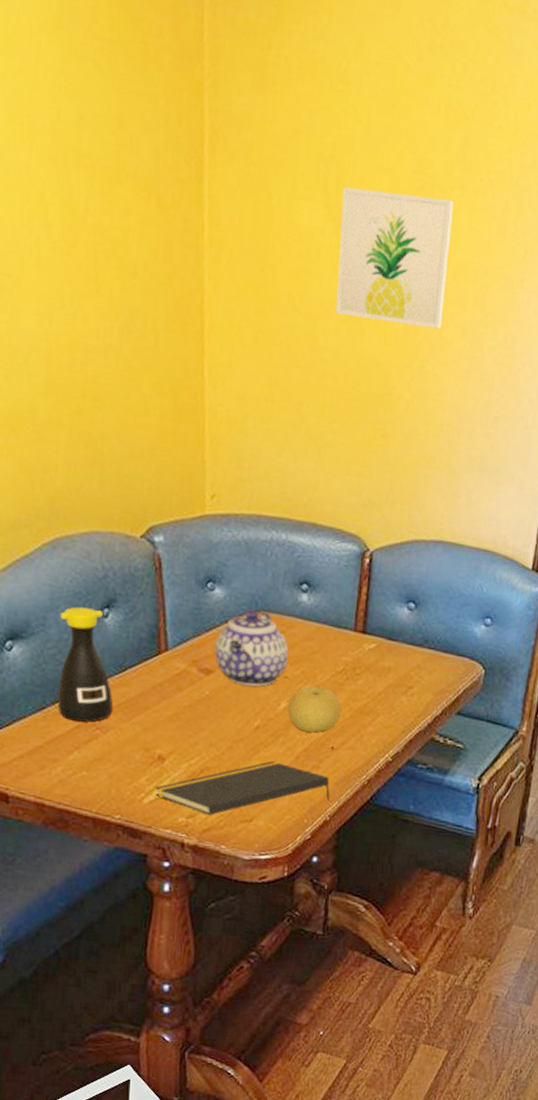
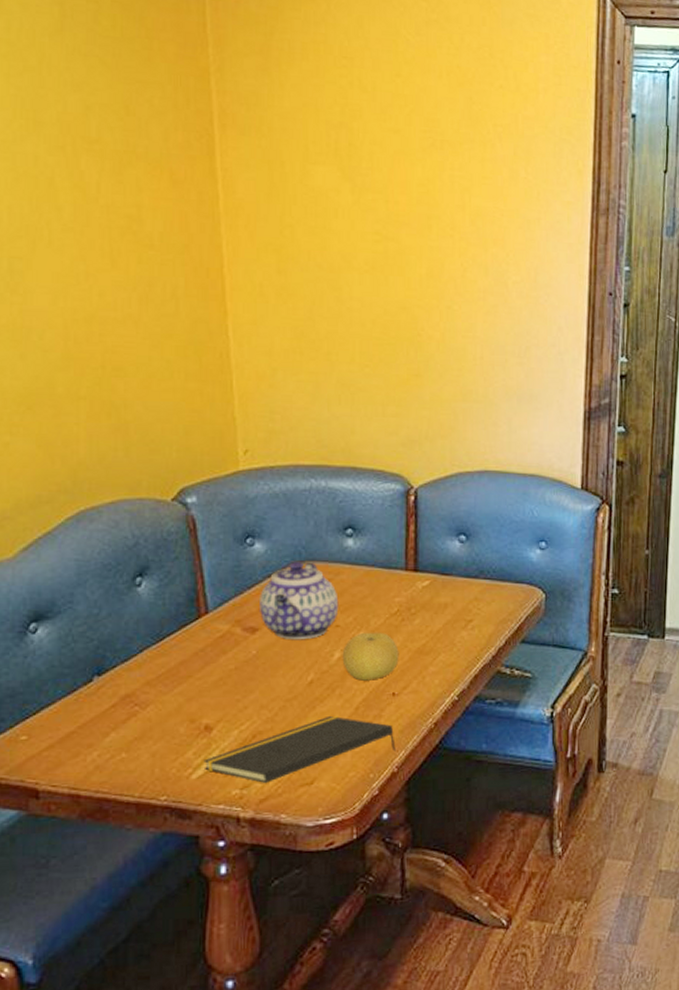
bottle: present [57,607,113,722] -> none [88,579,151,700]
wall art: present [336,186,454,329] -> none [355,149,465,270]

